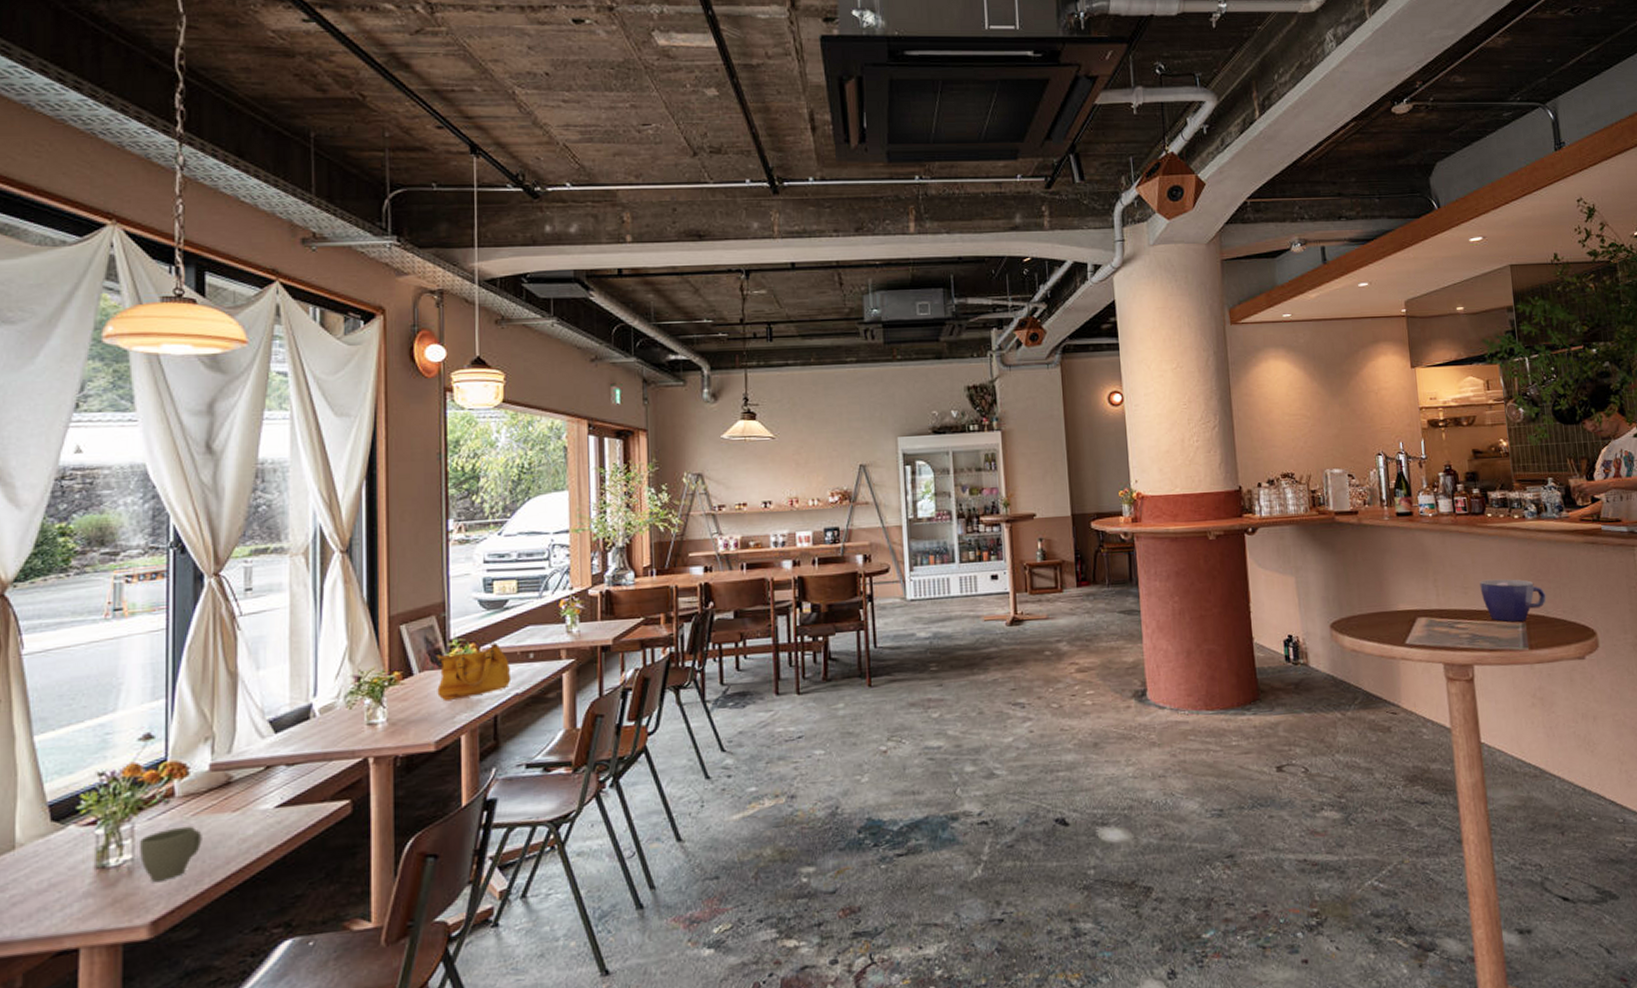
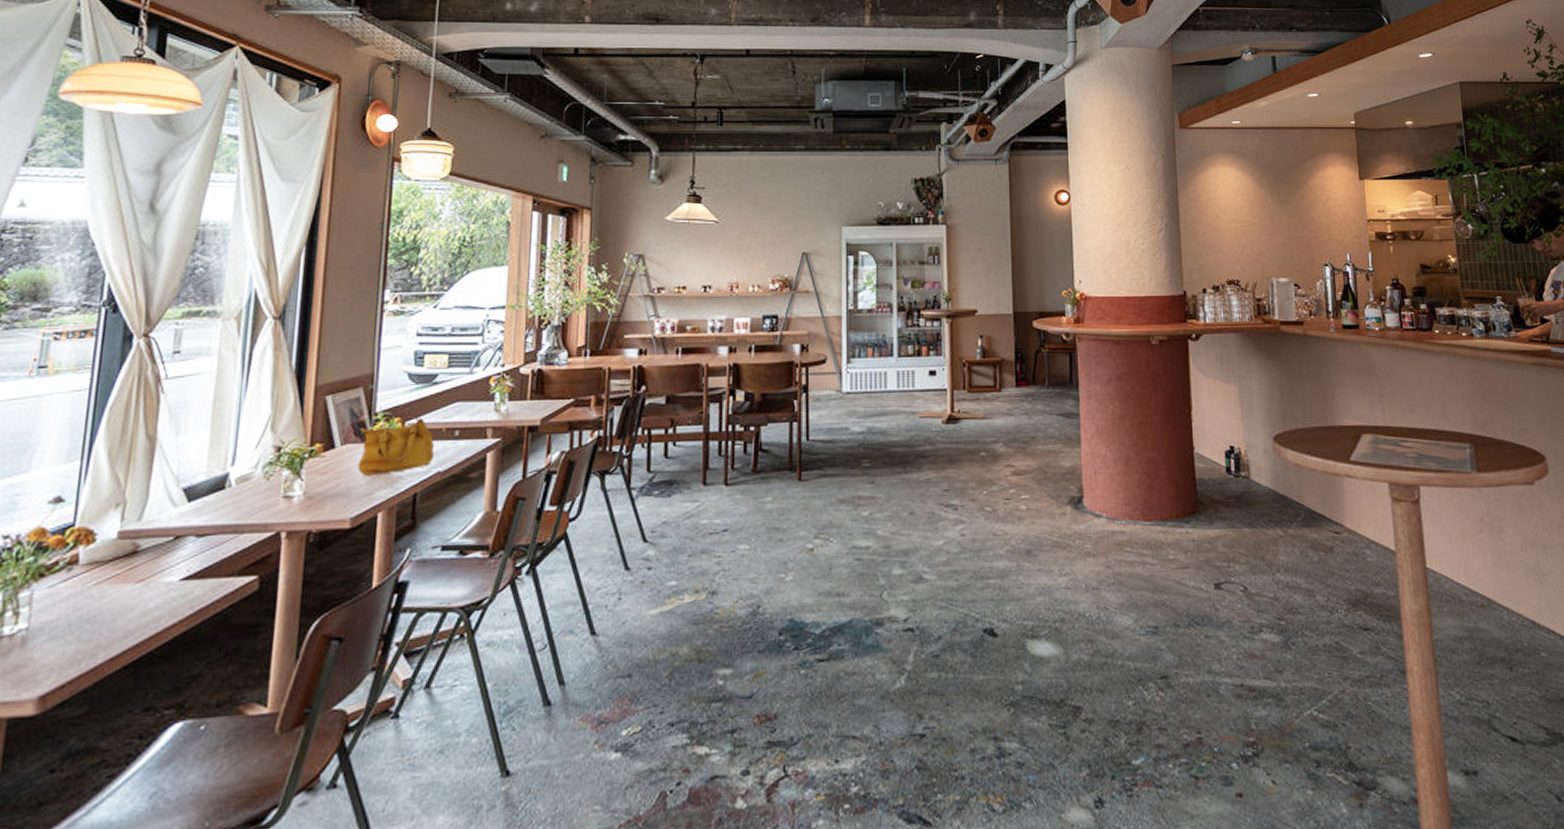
mug: present [140,826,202,882] -> none [35,595,103,653]
cup: present [1480,578,1547,623] -> none [1426,397,1495,443]

